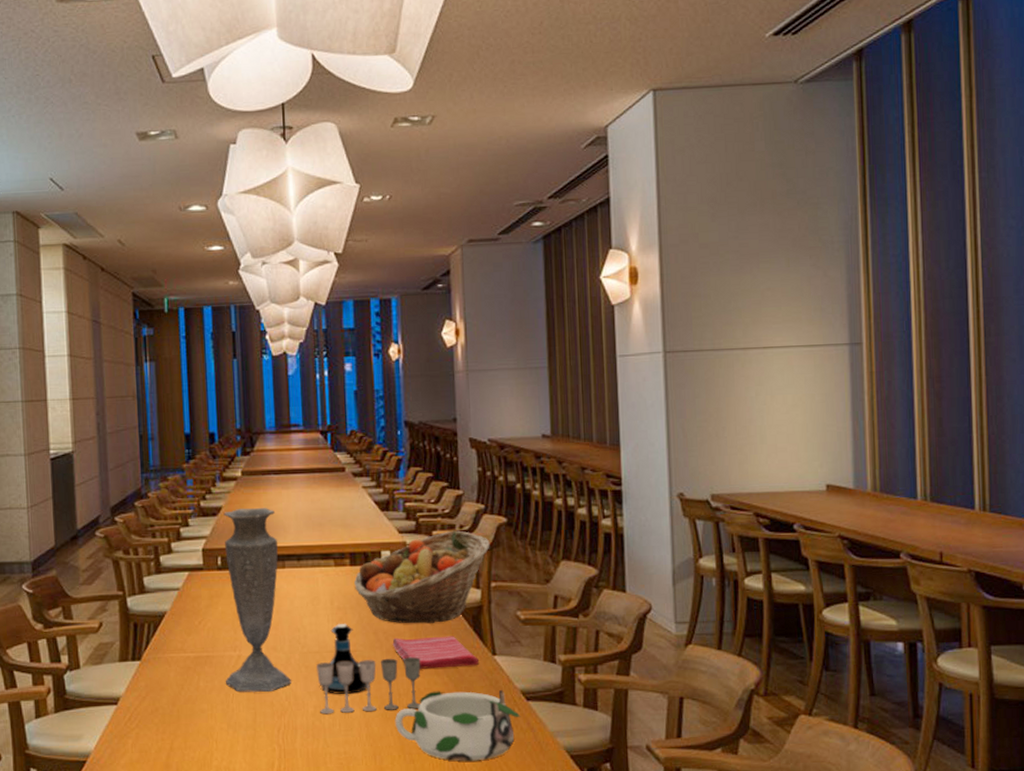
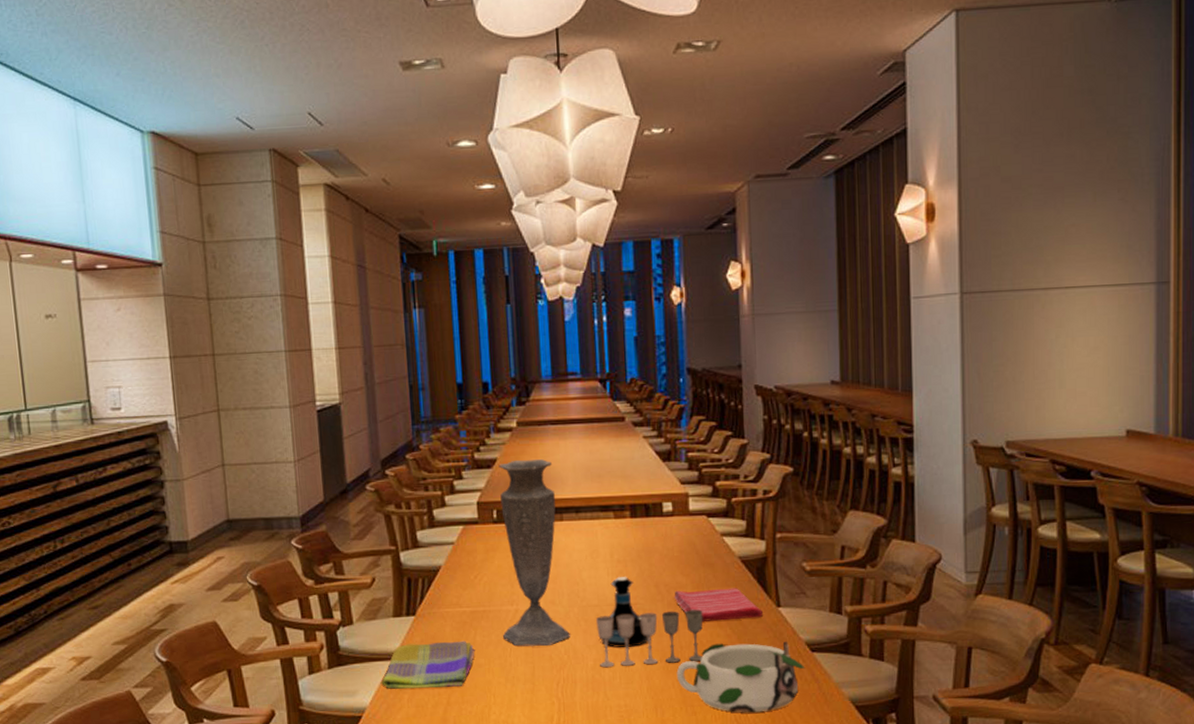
dish towel: none [106,686,198,734] -> present [381,640,475,689]
fruit basket: present [354,530,490,624] -> none [635,481,776,576]

